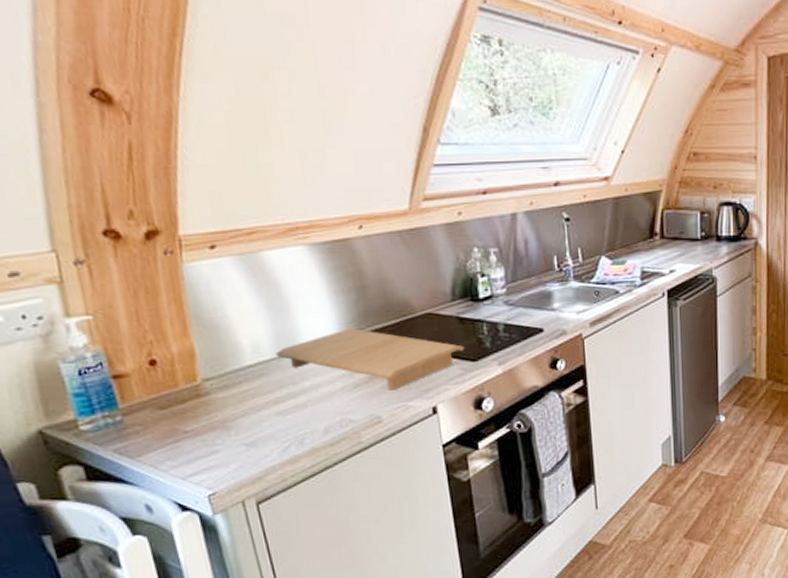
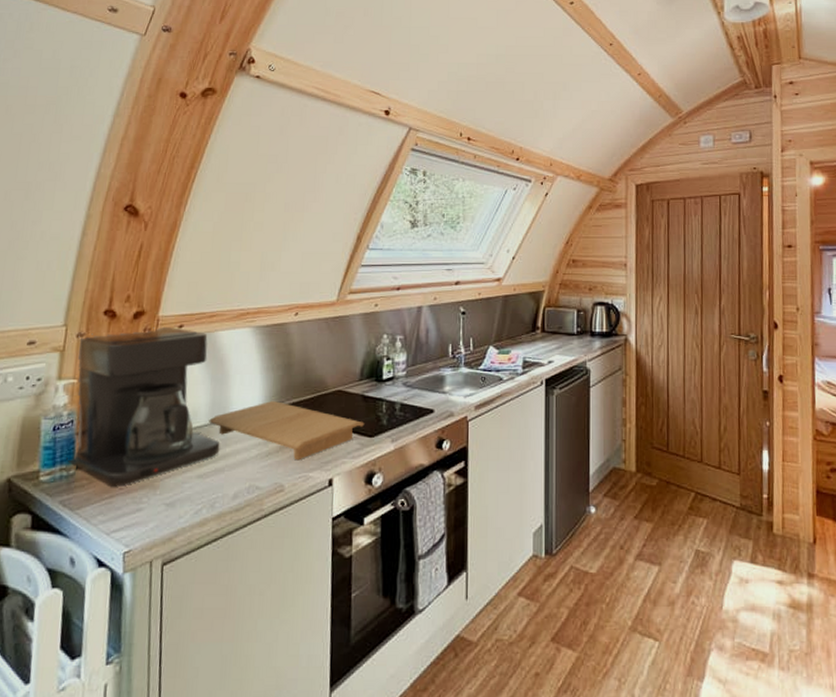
coffee maker: none [77,248,297,430] -> present [66,327,220,485]

